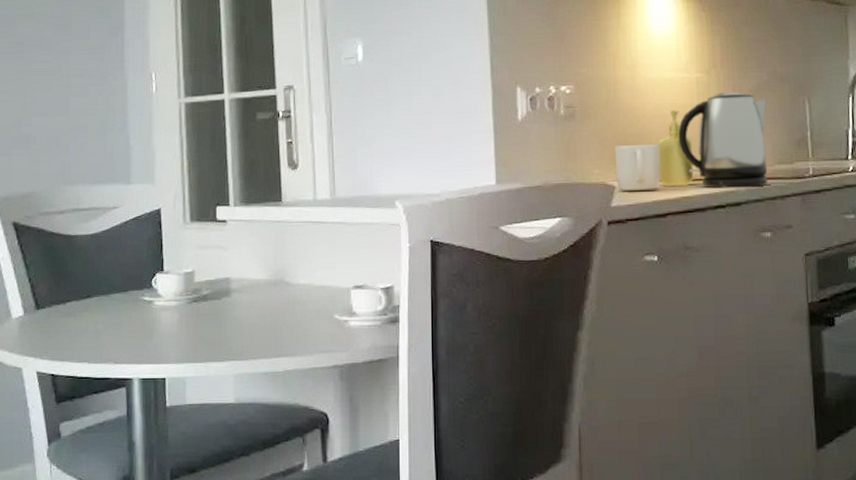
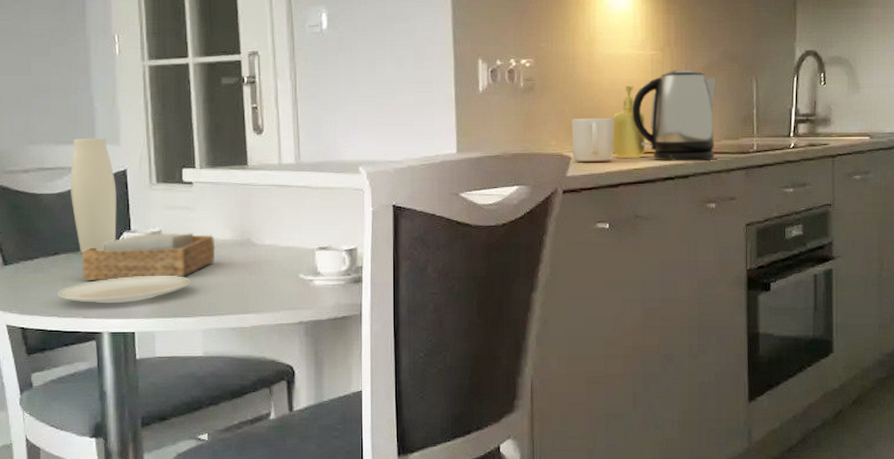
plate: none [88,317,223,349] -> present [57,275,191,304]
vase: none [105,176,150,296] -> present [71,137,117,253]
napkin holder: none [113,273,249,325] -> present [81,232,216,281]

